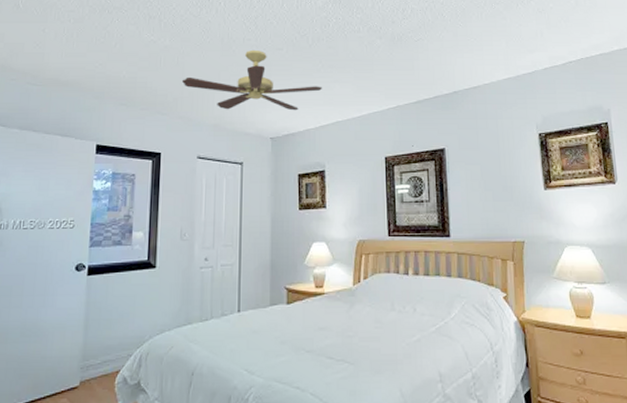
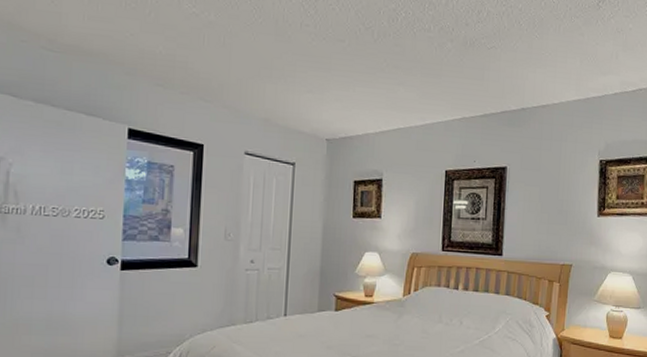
ceiling fan: present [181,49,322,111] -> none [228,37,385,112]

